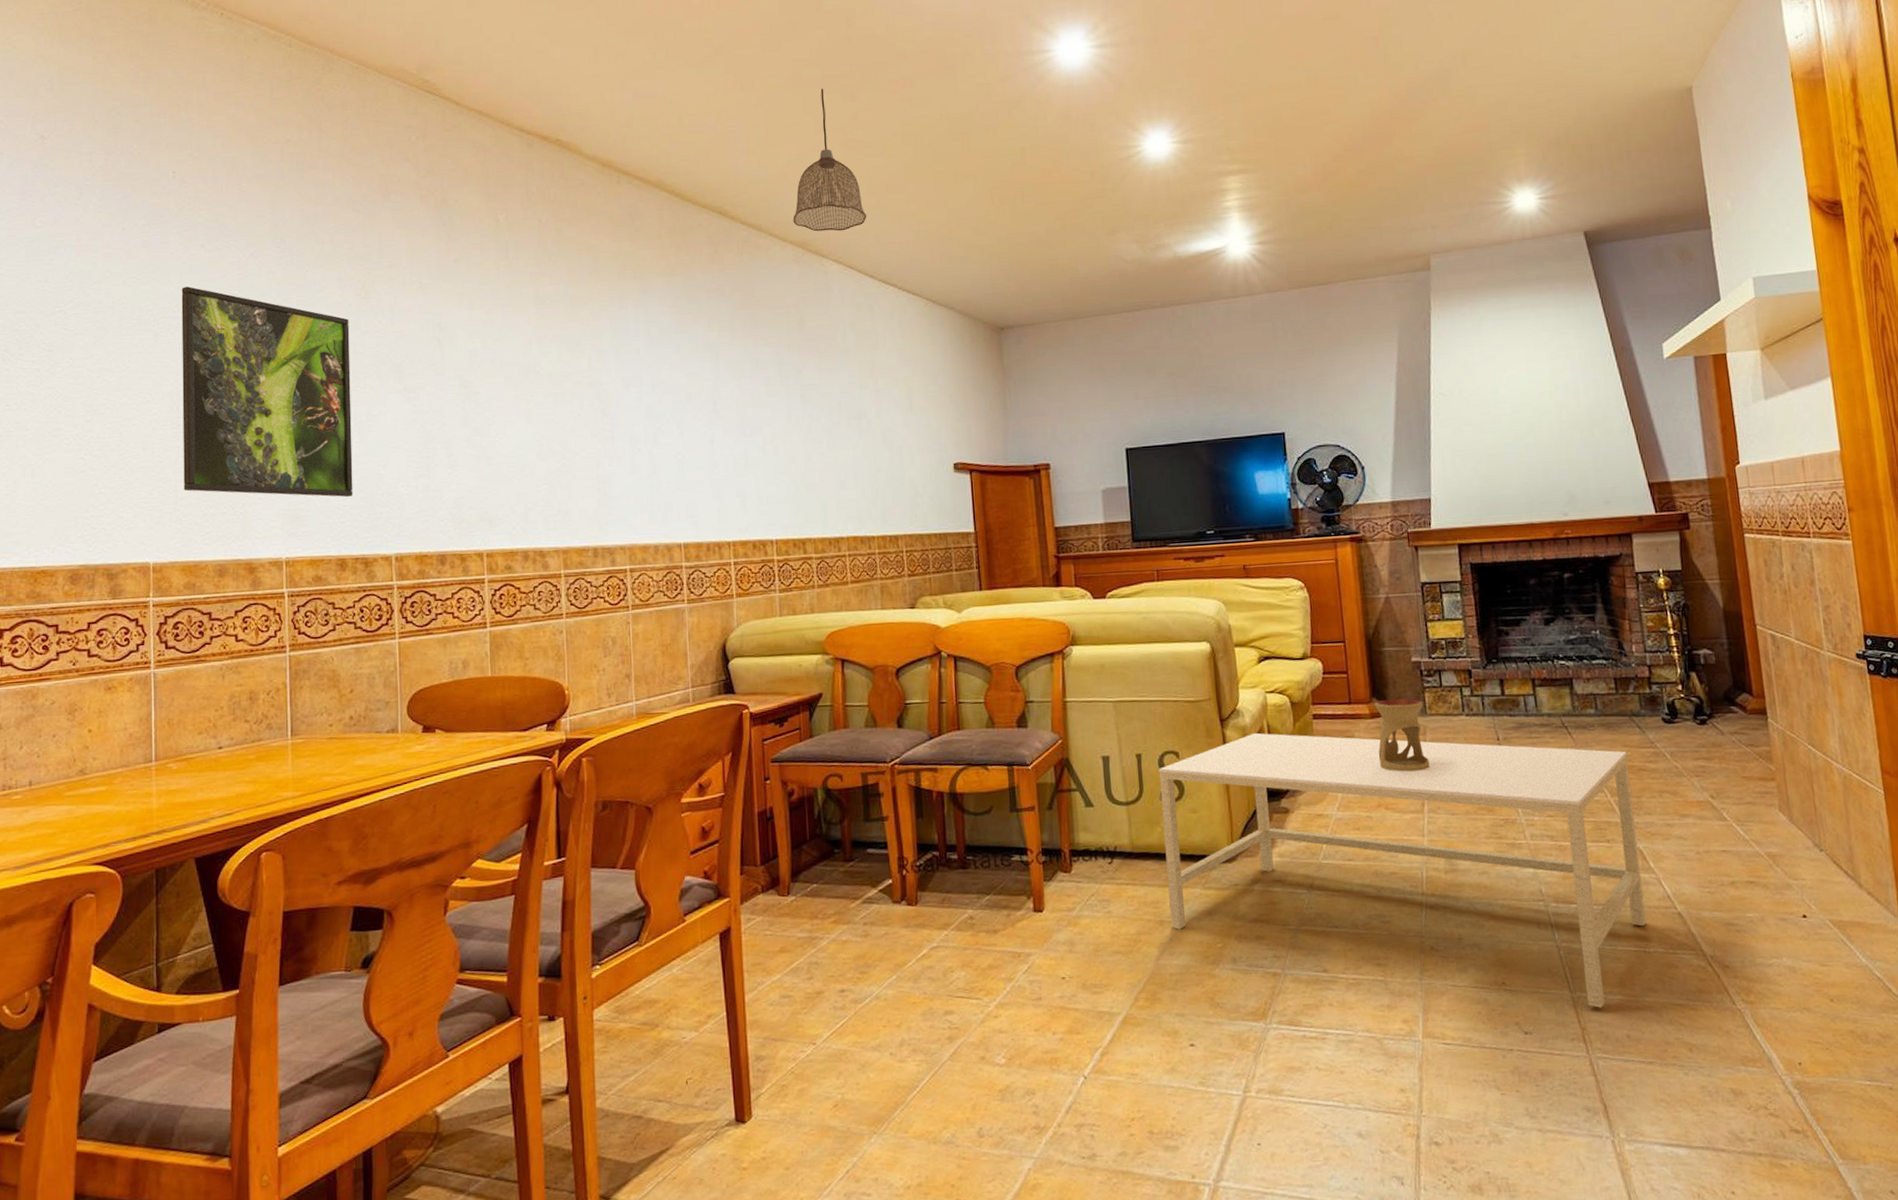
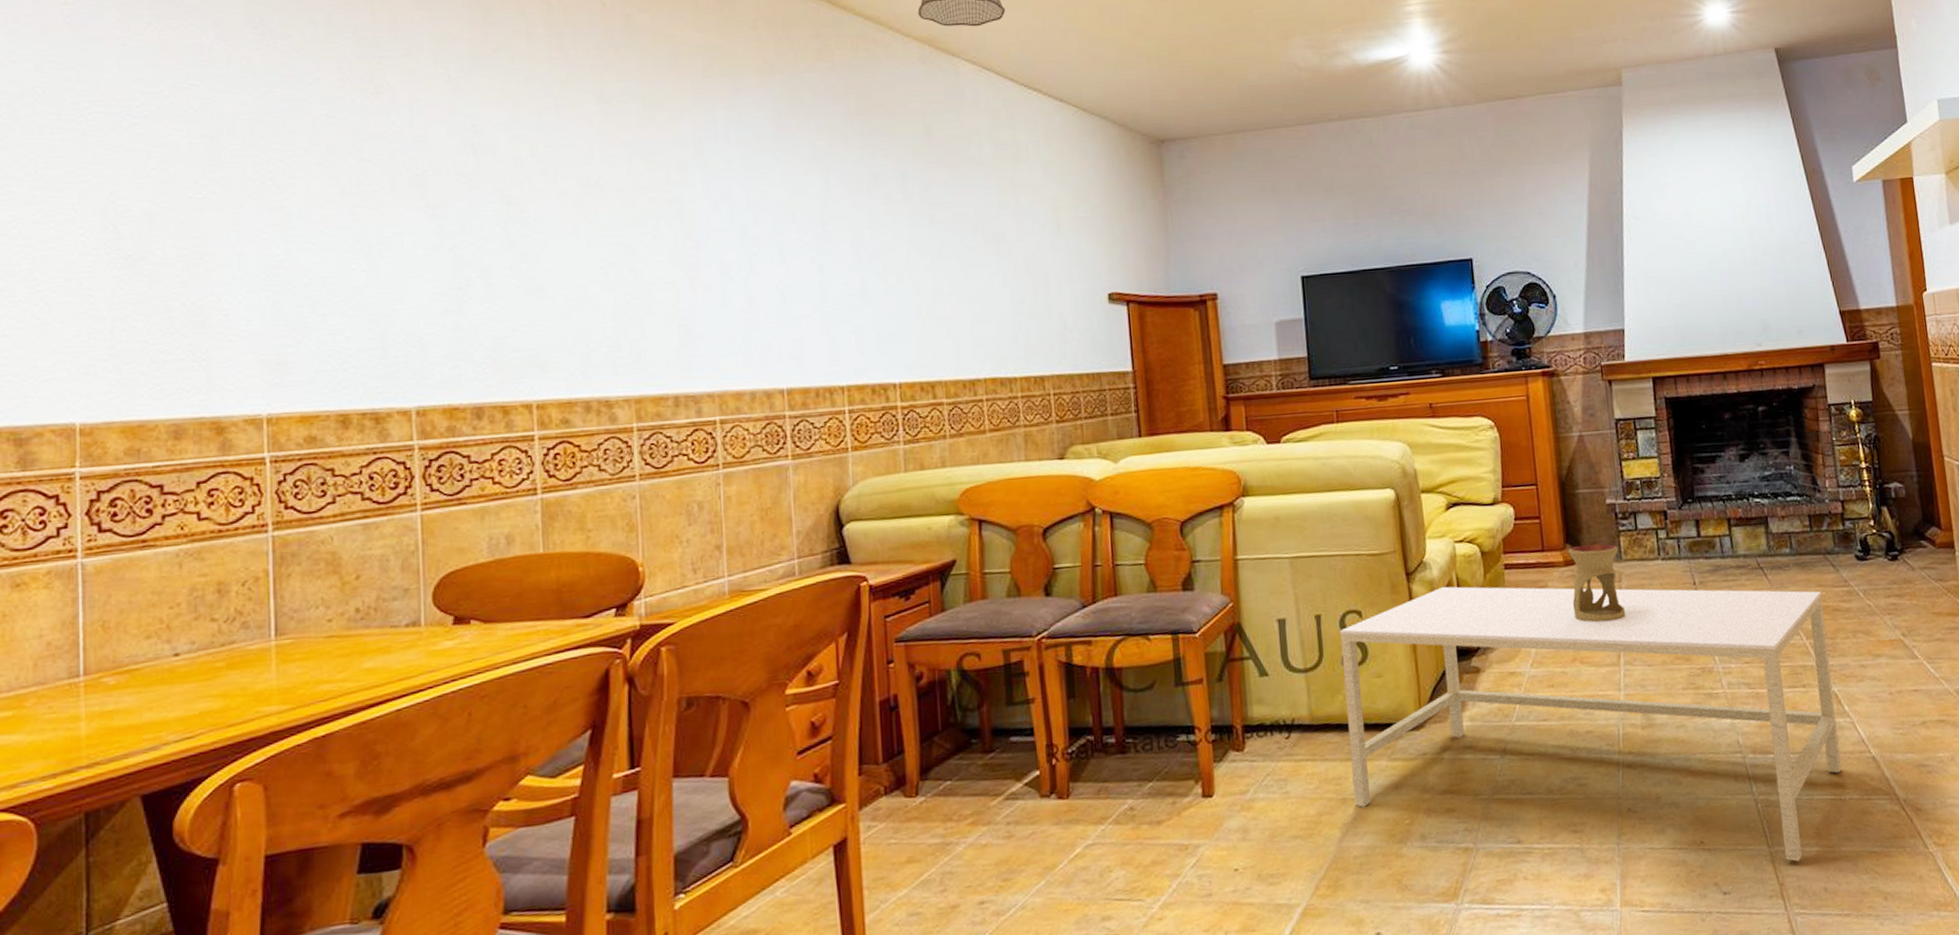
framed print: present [181,286,353,498] -> none [119,74,359,339]

